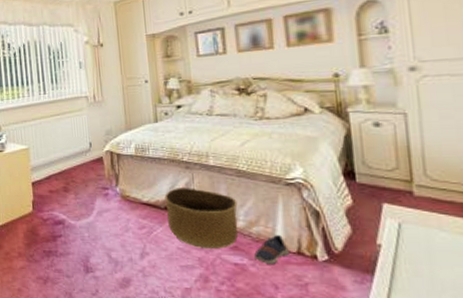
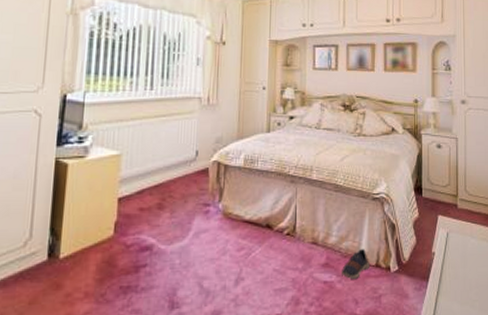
basket: present [164,188,239,250] -> none [267,203,333,269]

